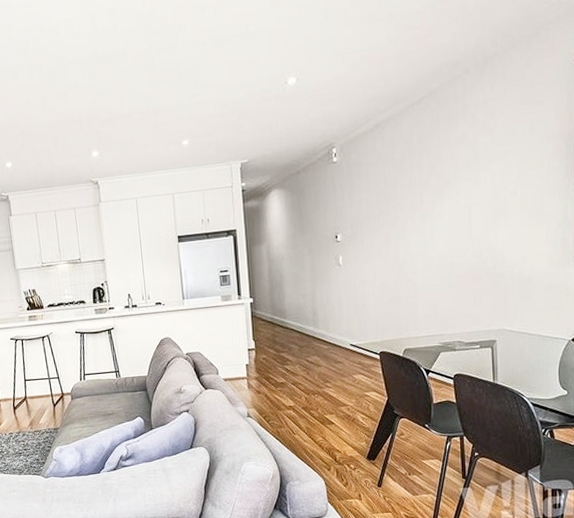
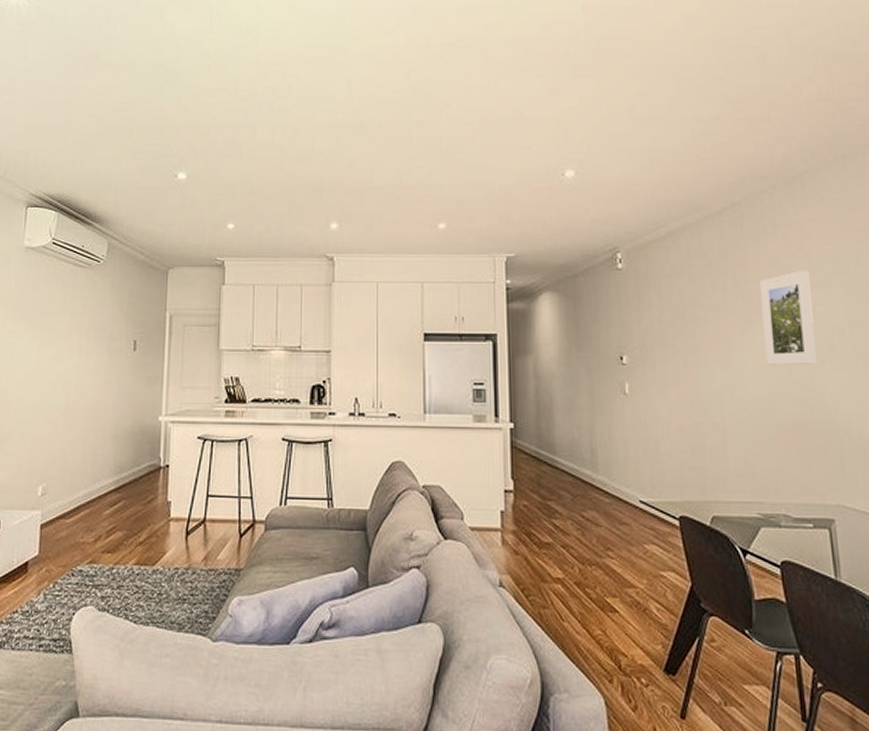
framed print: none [450,144,492,228] -> present [759,270,817,366]

